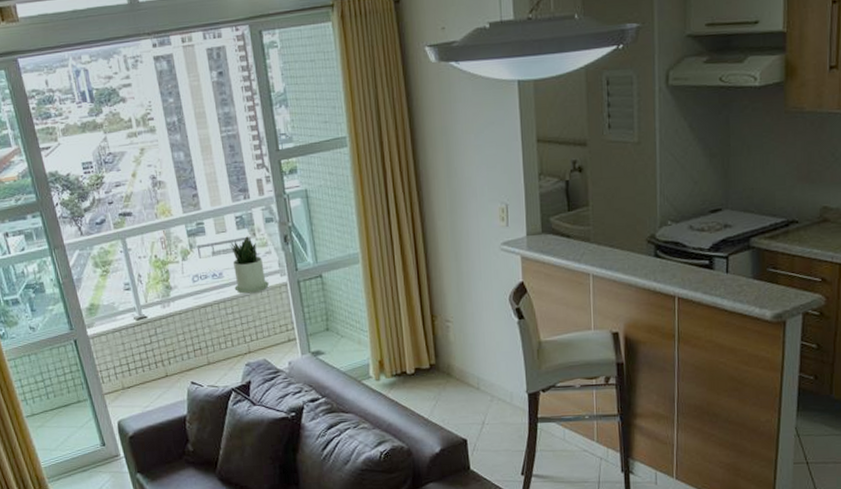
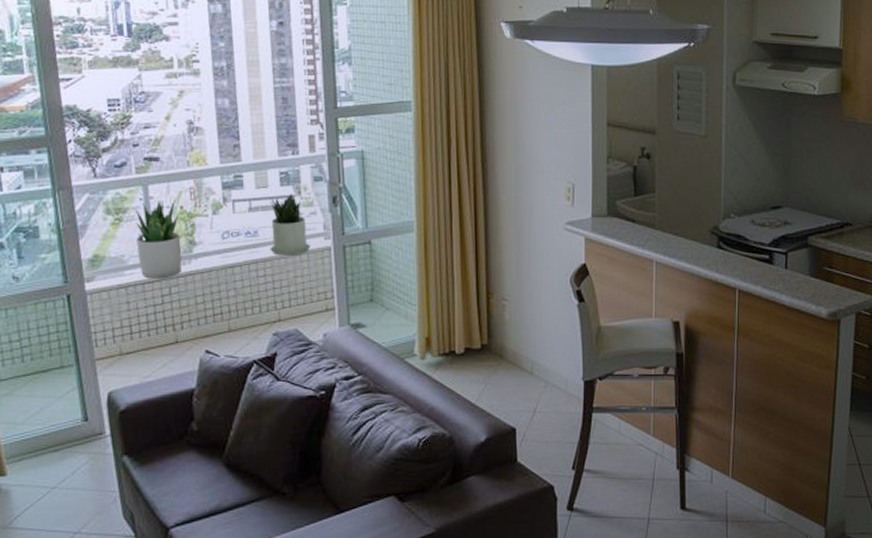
planter: none [118,248,163,322] -> present [135,198,182,279]

